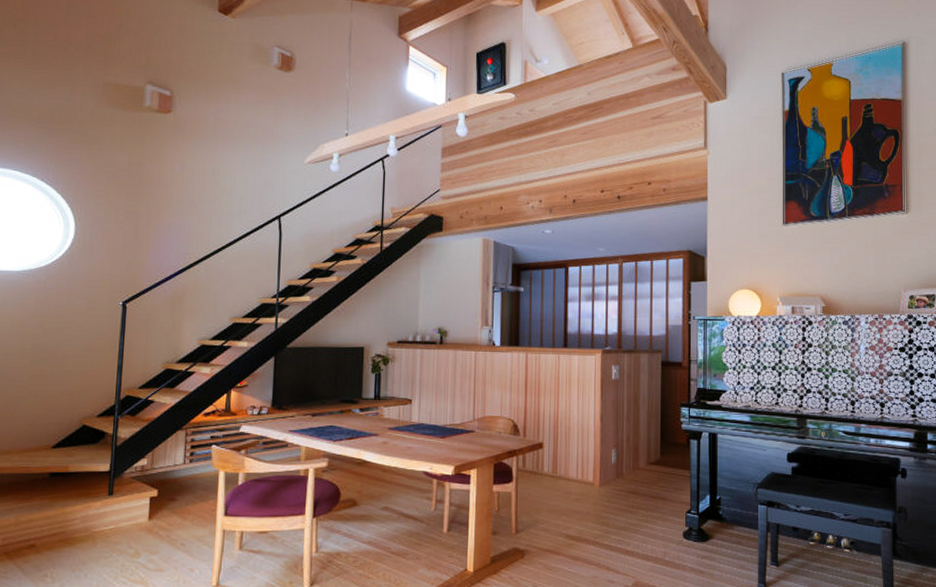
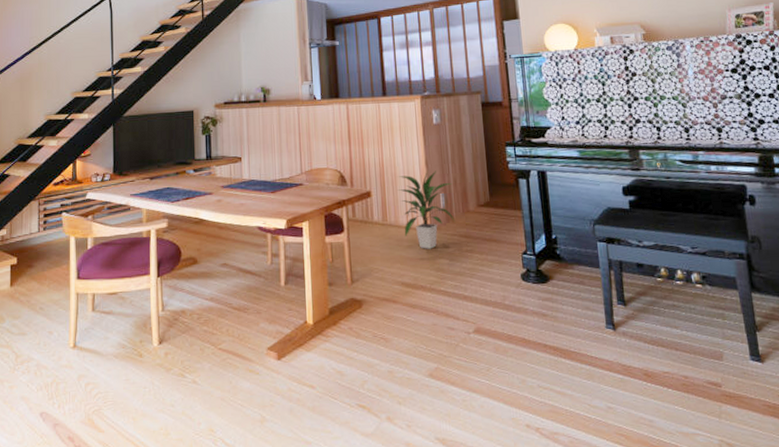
indoor plant: none [570,426,626,503] -> present [398,170,455,249]

